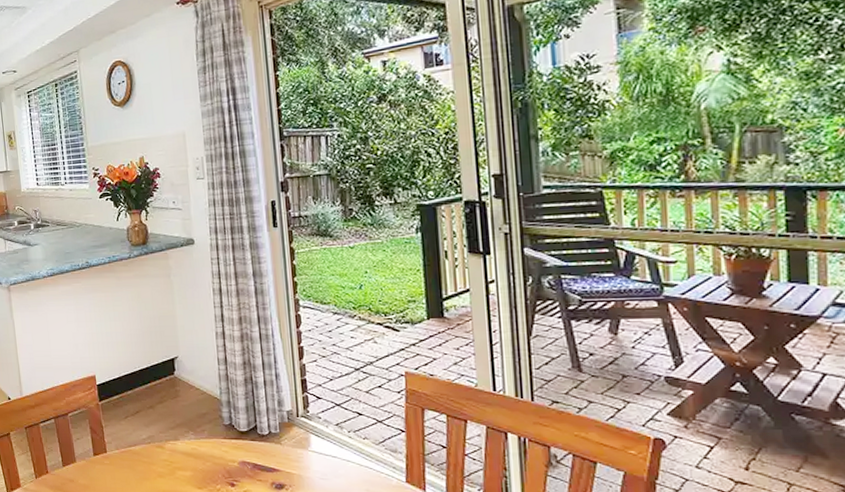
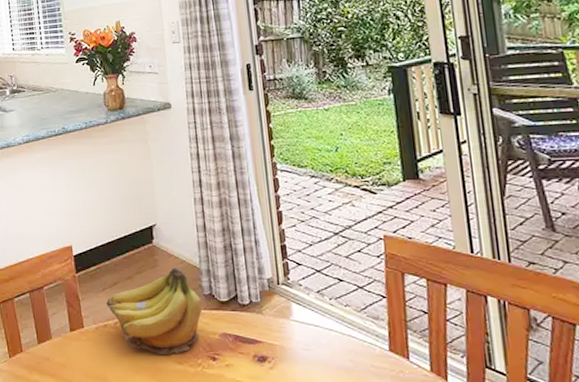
fruit: none [127,398,222,481] -> present [105,268,203,355]

